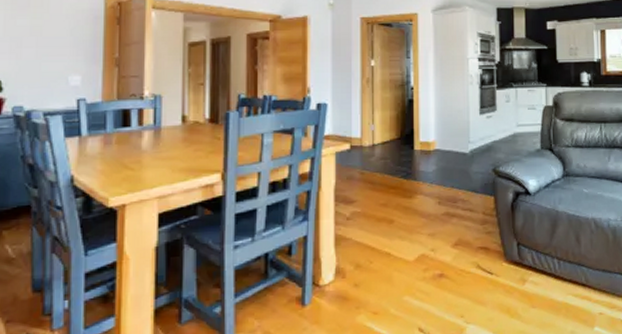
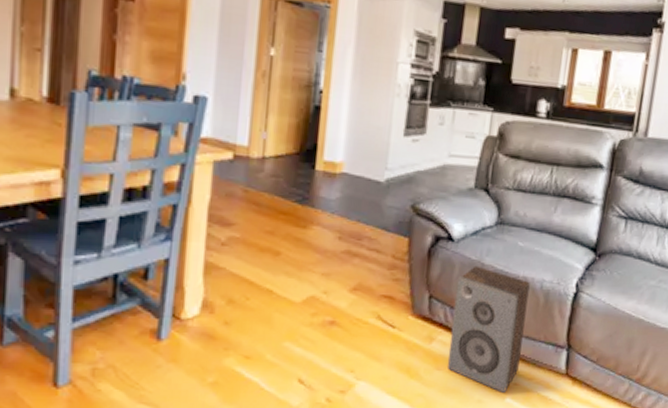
speaker: none [538,213,601,323] -> present [446,265,530,393]

